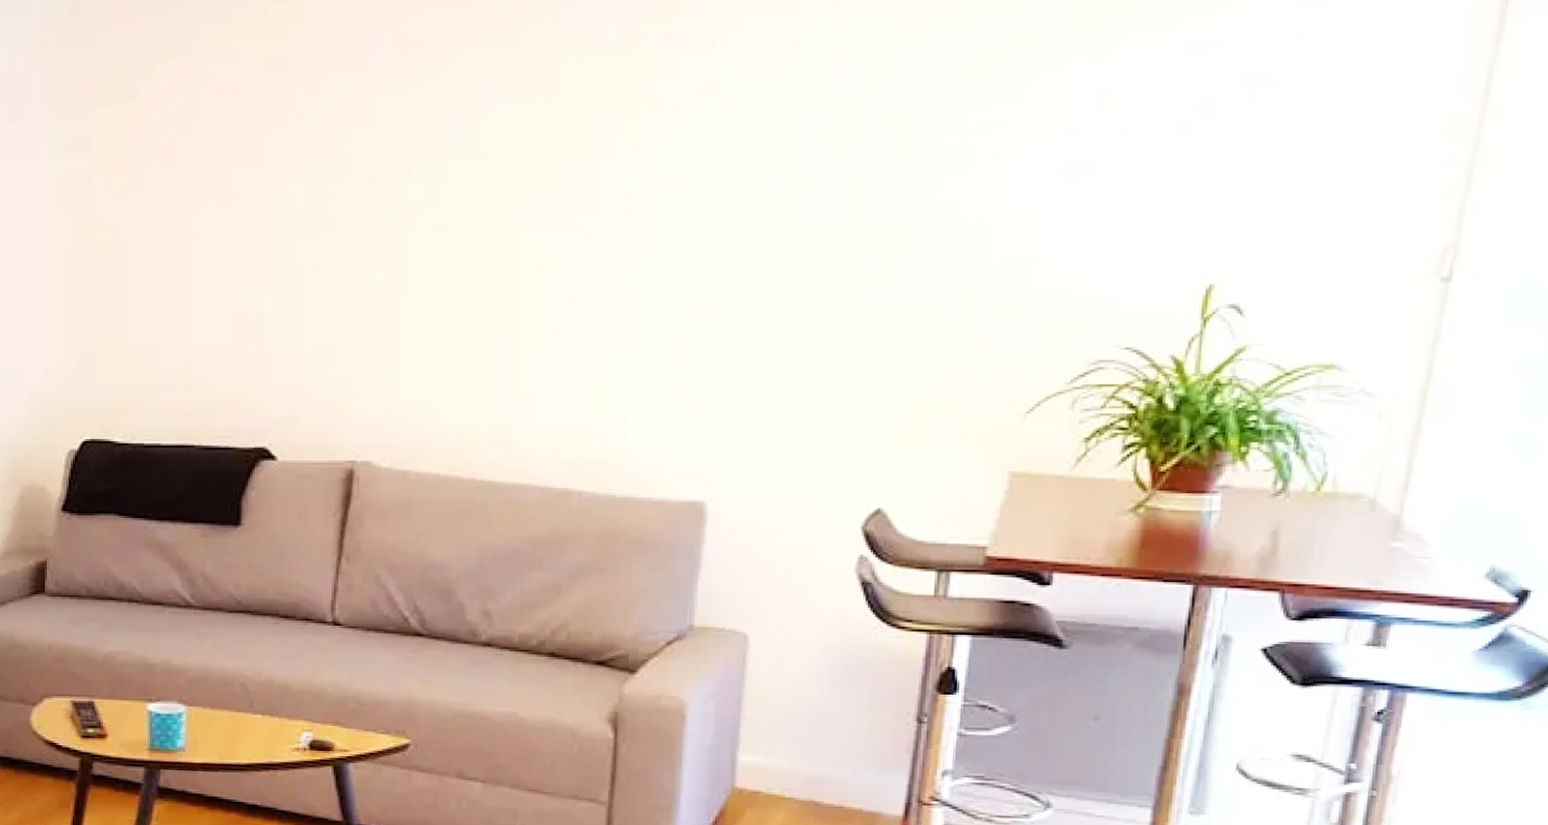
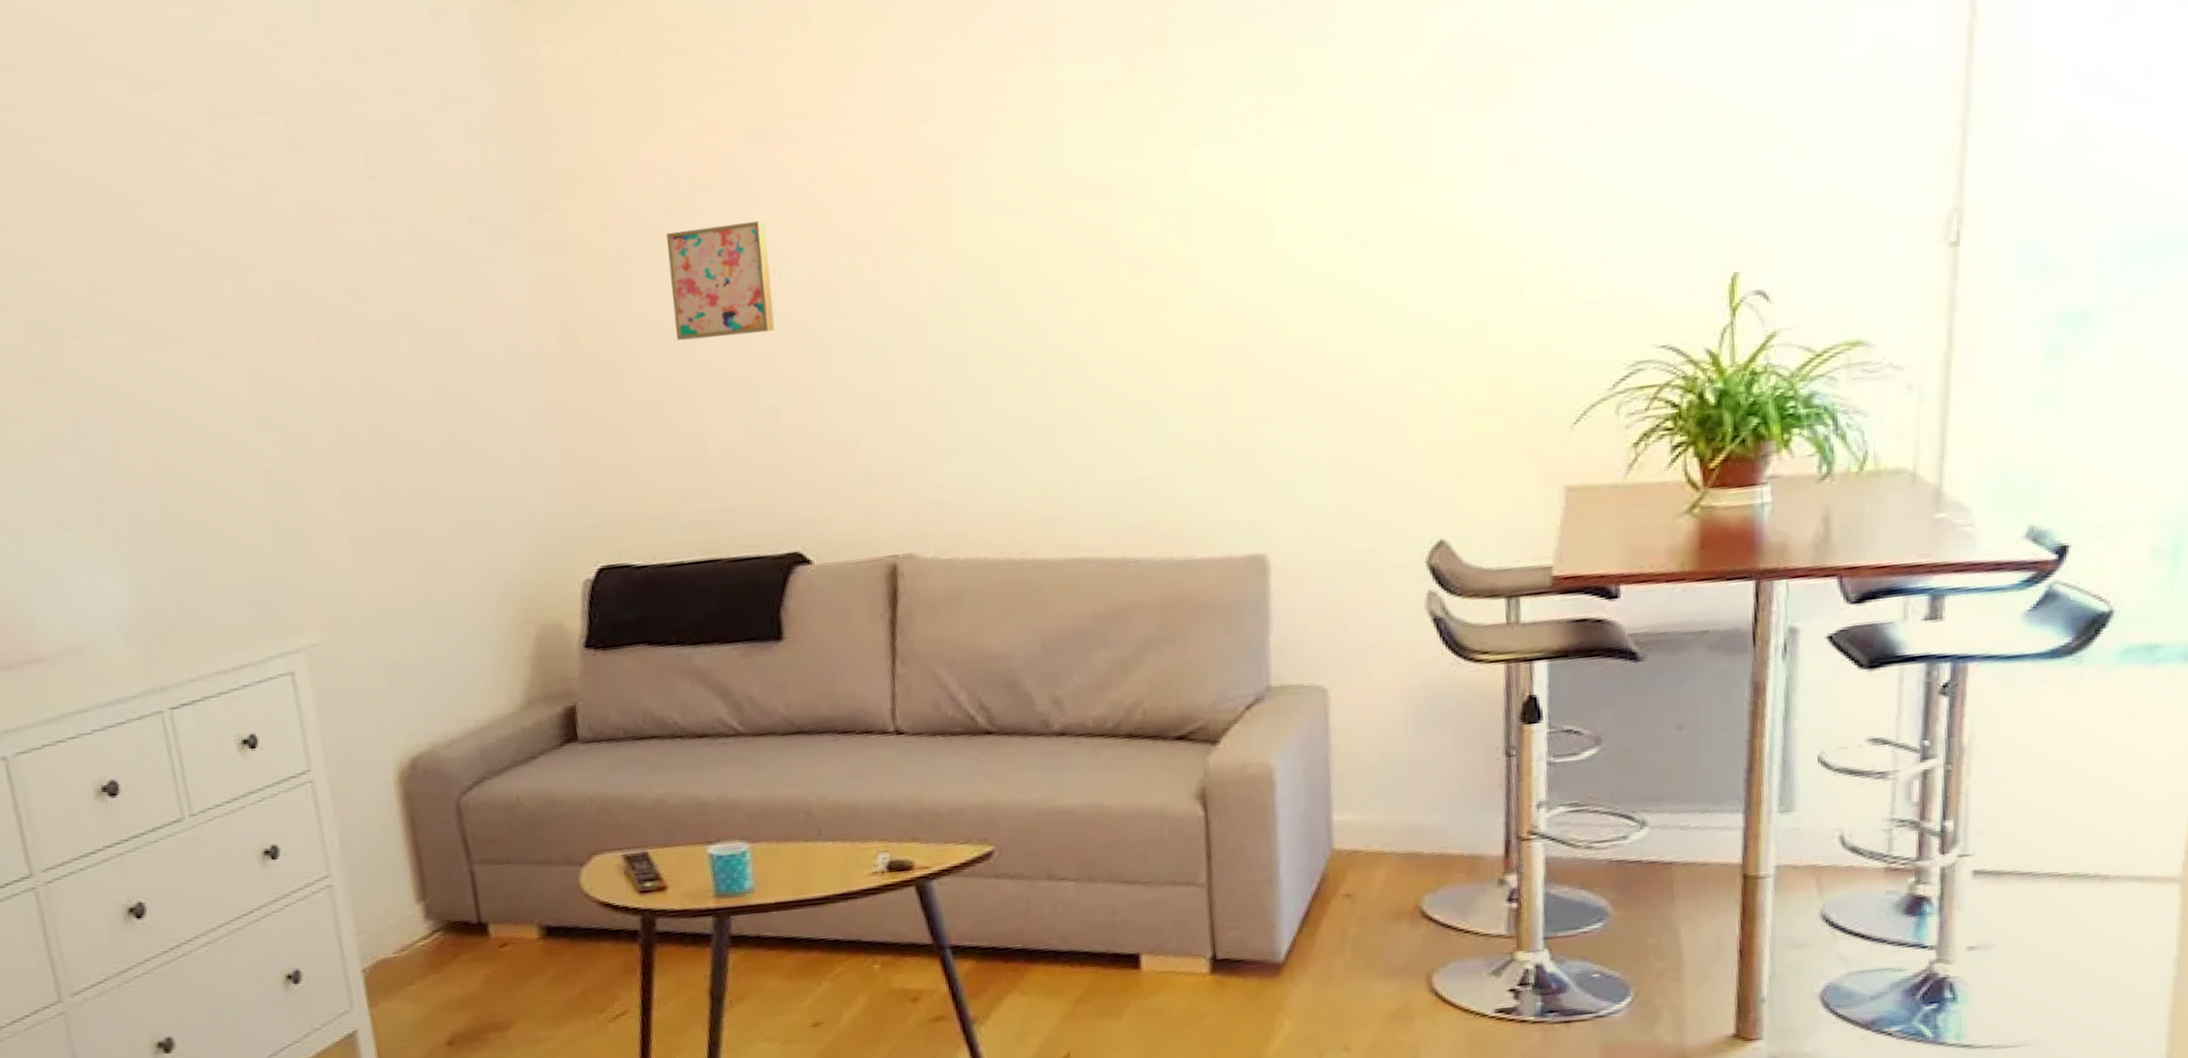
wall art: none [180,143,273,245] -> present [666,220,775,341]

